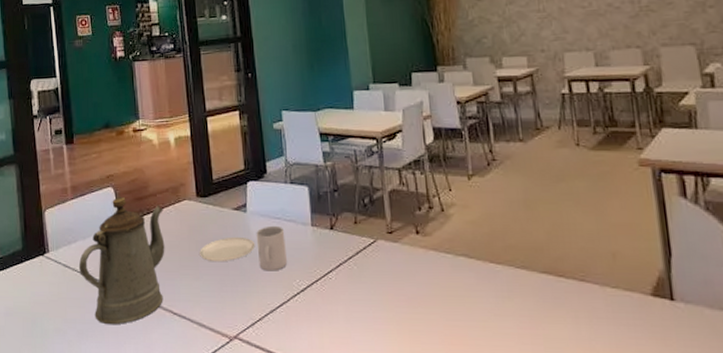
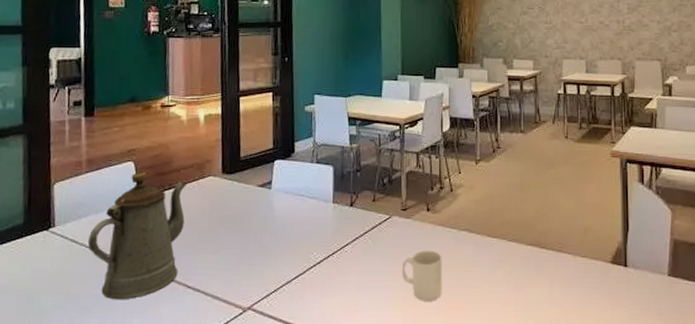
plate: present [200,236,255,262] -> none [220,212,277,237]
cup: present [256,225,288,271] -> none [278,202,307,245]
cup: none [393,278,443,336] -> present [401,250,443,301]

